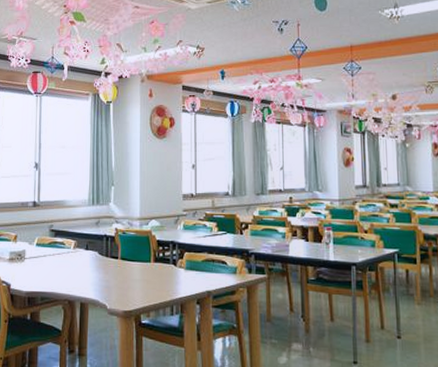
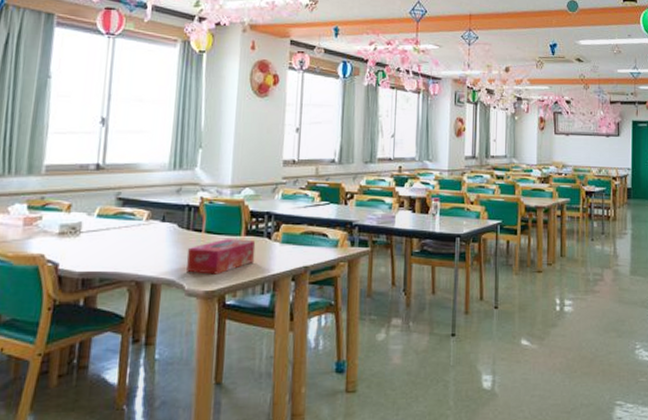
tissue box: none [107,264,164,297] -> present [186,238,256,275]

